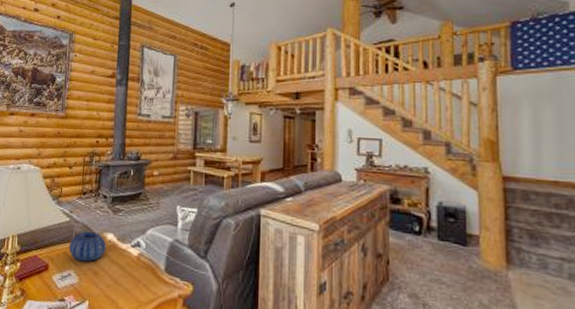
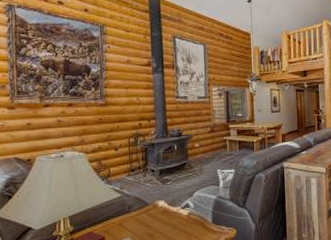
decorative bowl: present [69,231,107,262] -> none [123,201,159,229]

